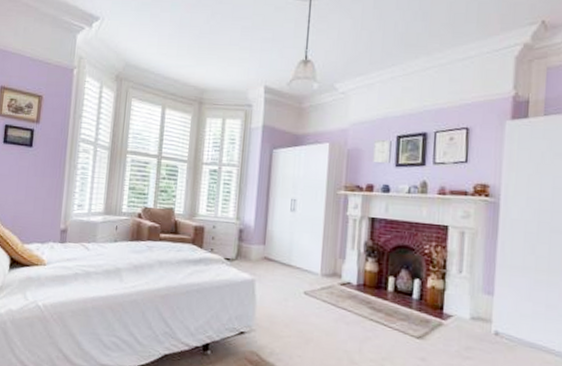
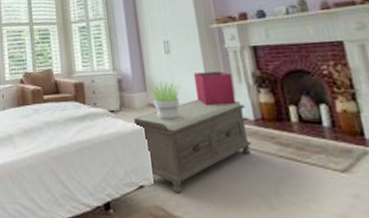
bench: none [245,258,352,343] -> present [133,99,251,194]
potted plant: none [264,236,300,275] -> present [145,80,183,120]
storage bin: none [310,234,347,269] -> present [193,71,236,106]

